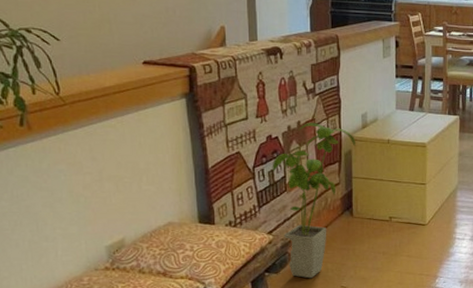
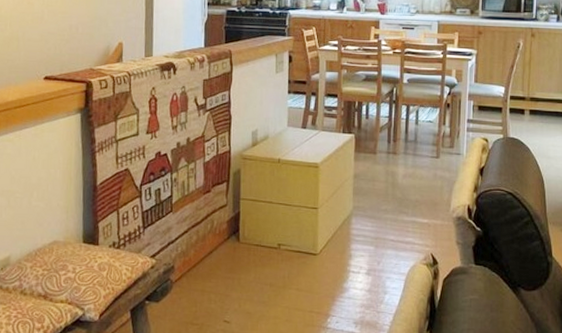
house plant: present [272,122,355,279] -> none [159,139,245,310]

